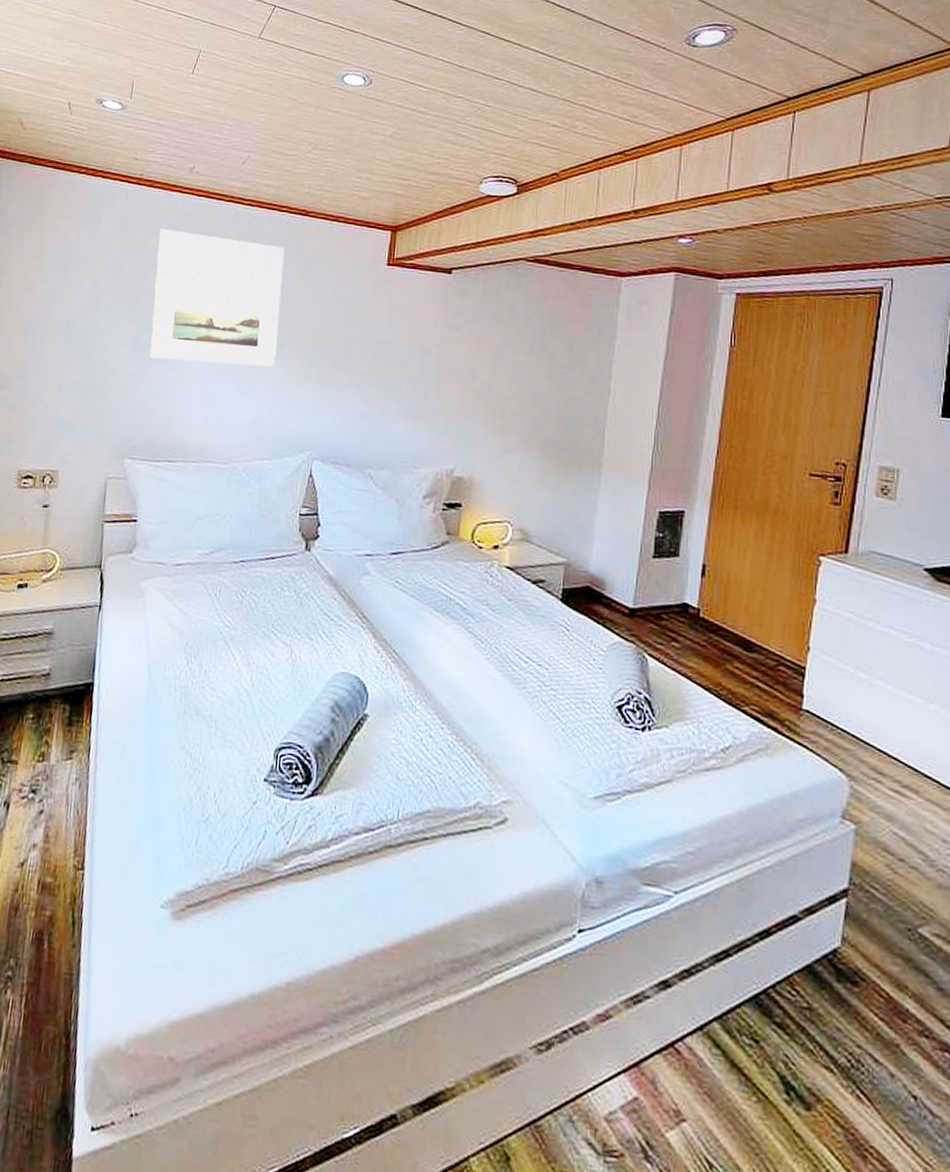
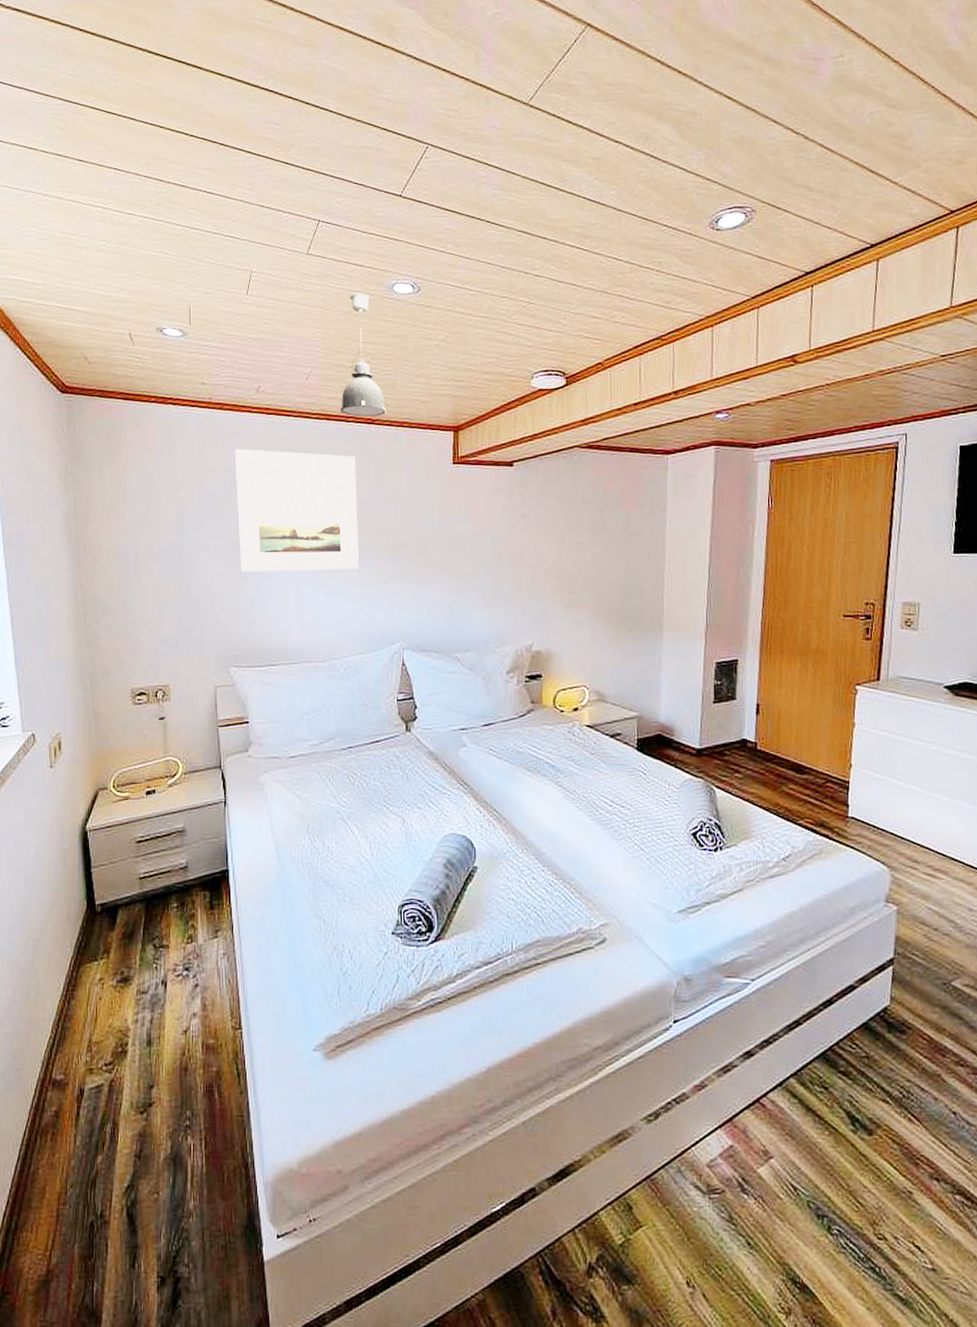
pendant light: none [273,81,323,209] -> present [339,293,386,417]

